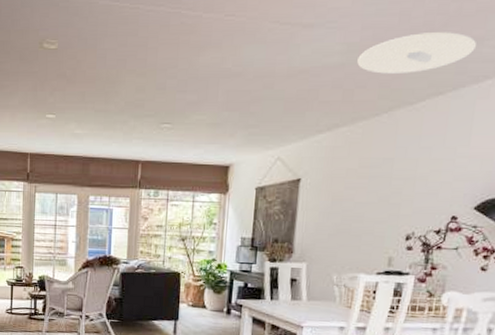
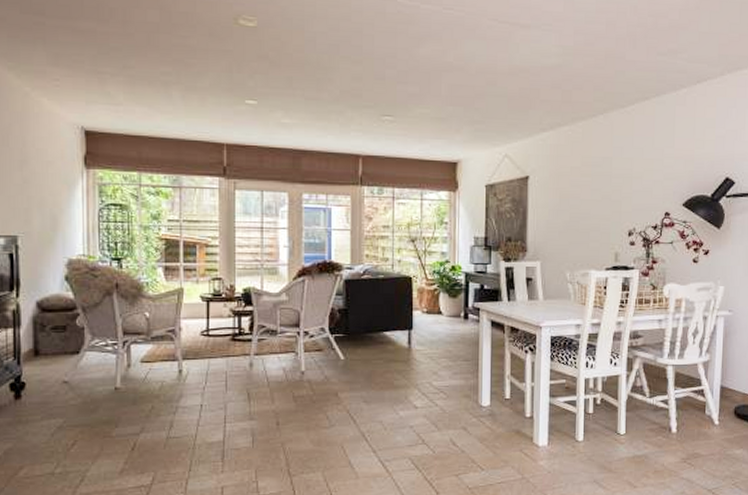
ceiling light: present [357,32,477,74] -> none [573,42,672,79]

